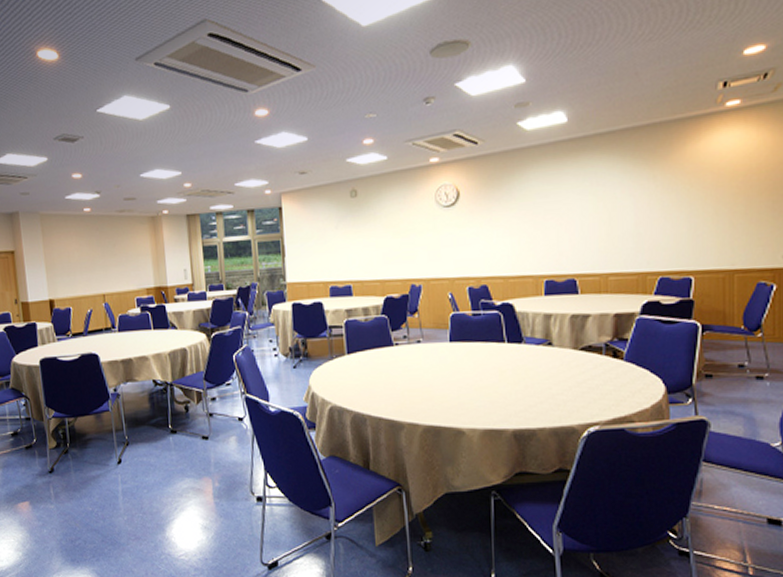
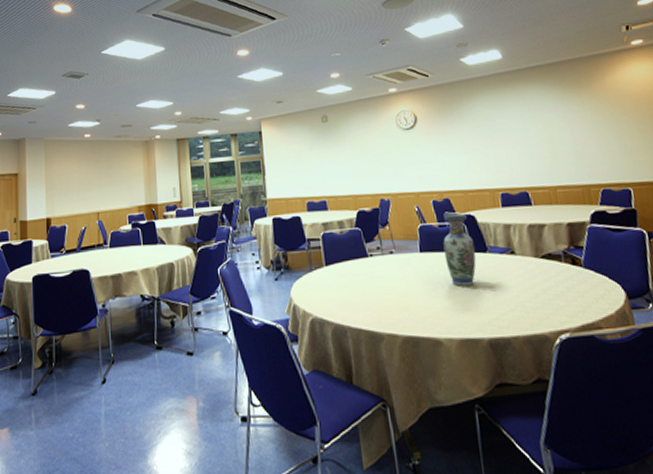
vase: none [475,301,509,377] -> present [443,213,477,286]

